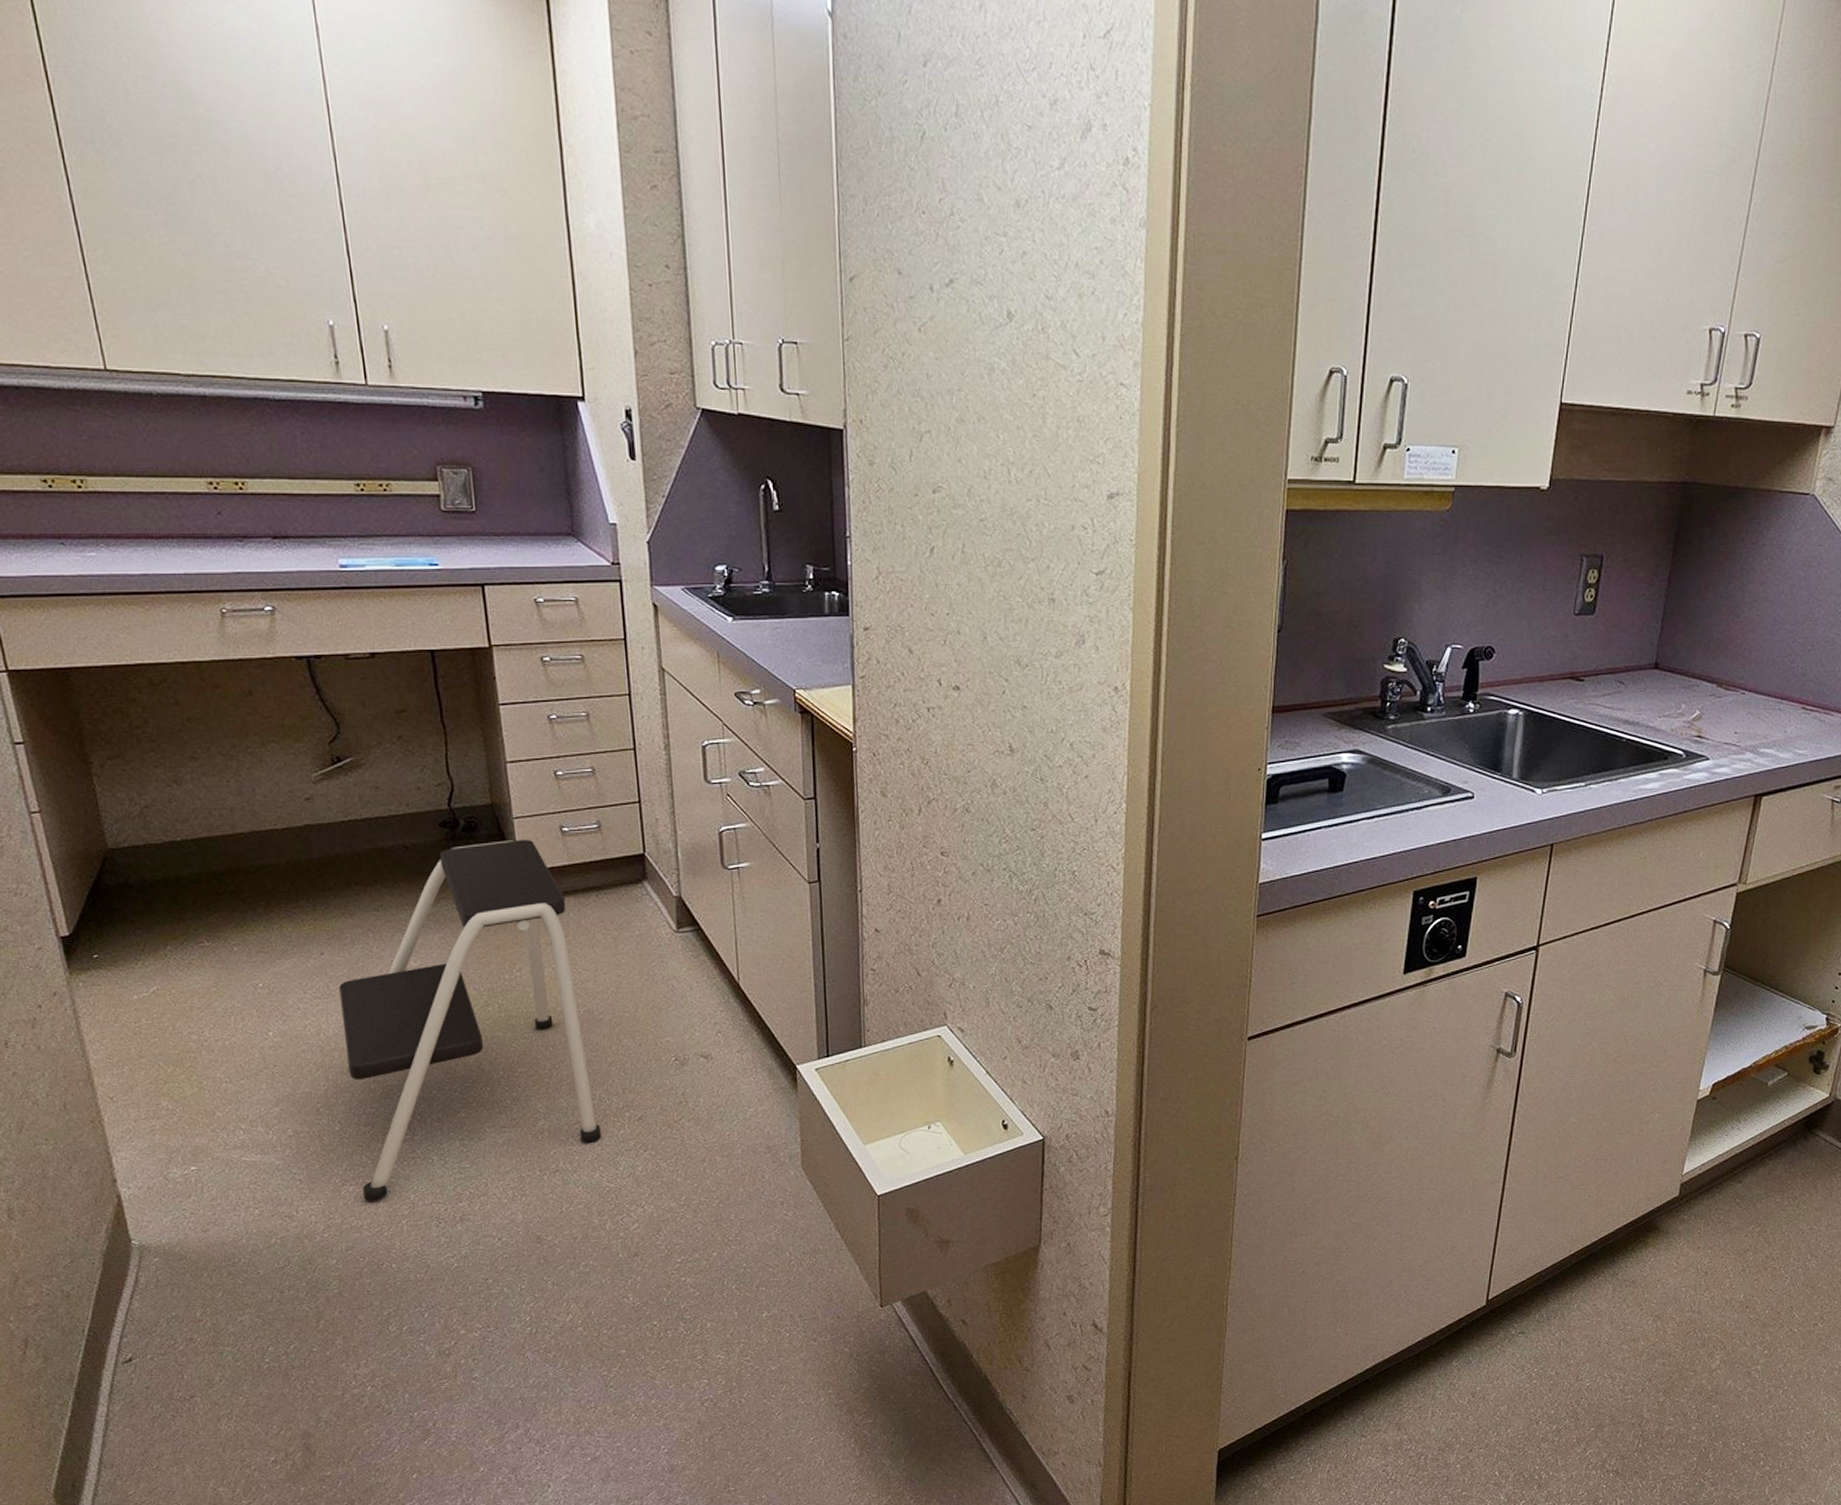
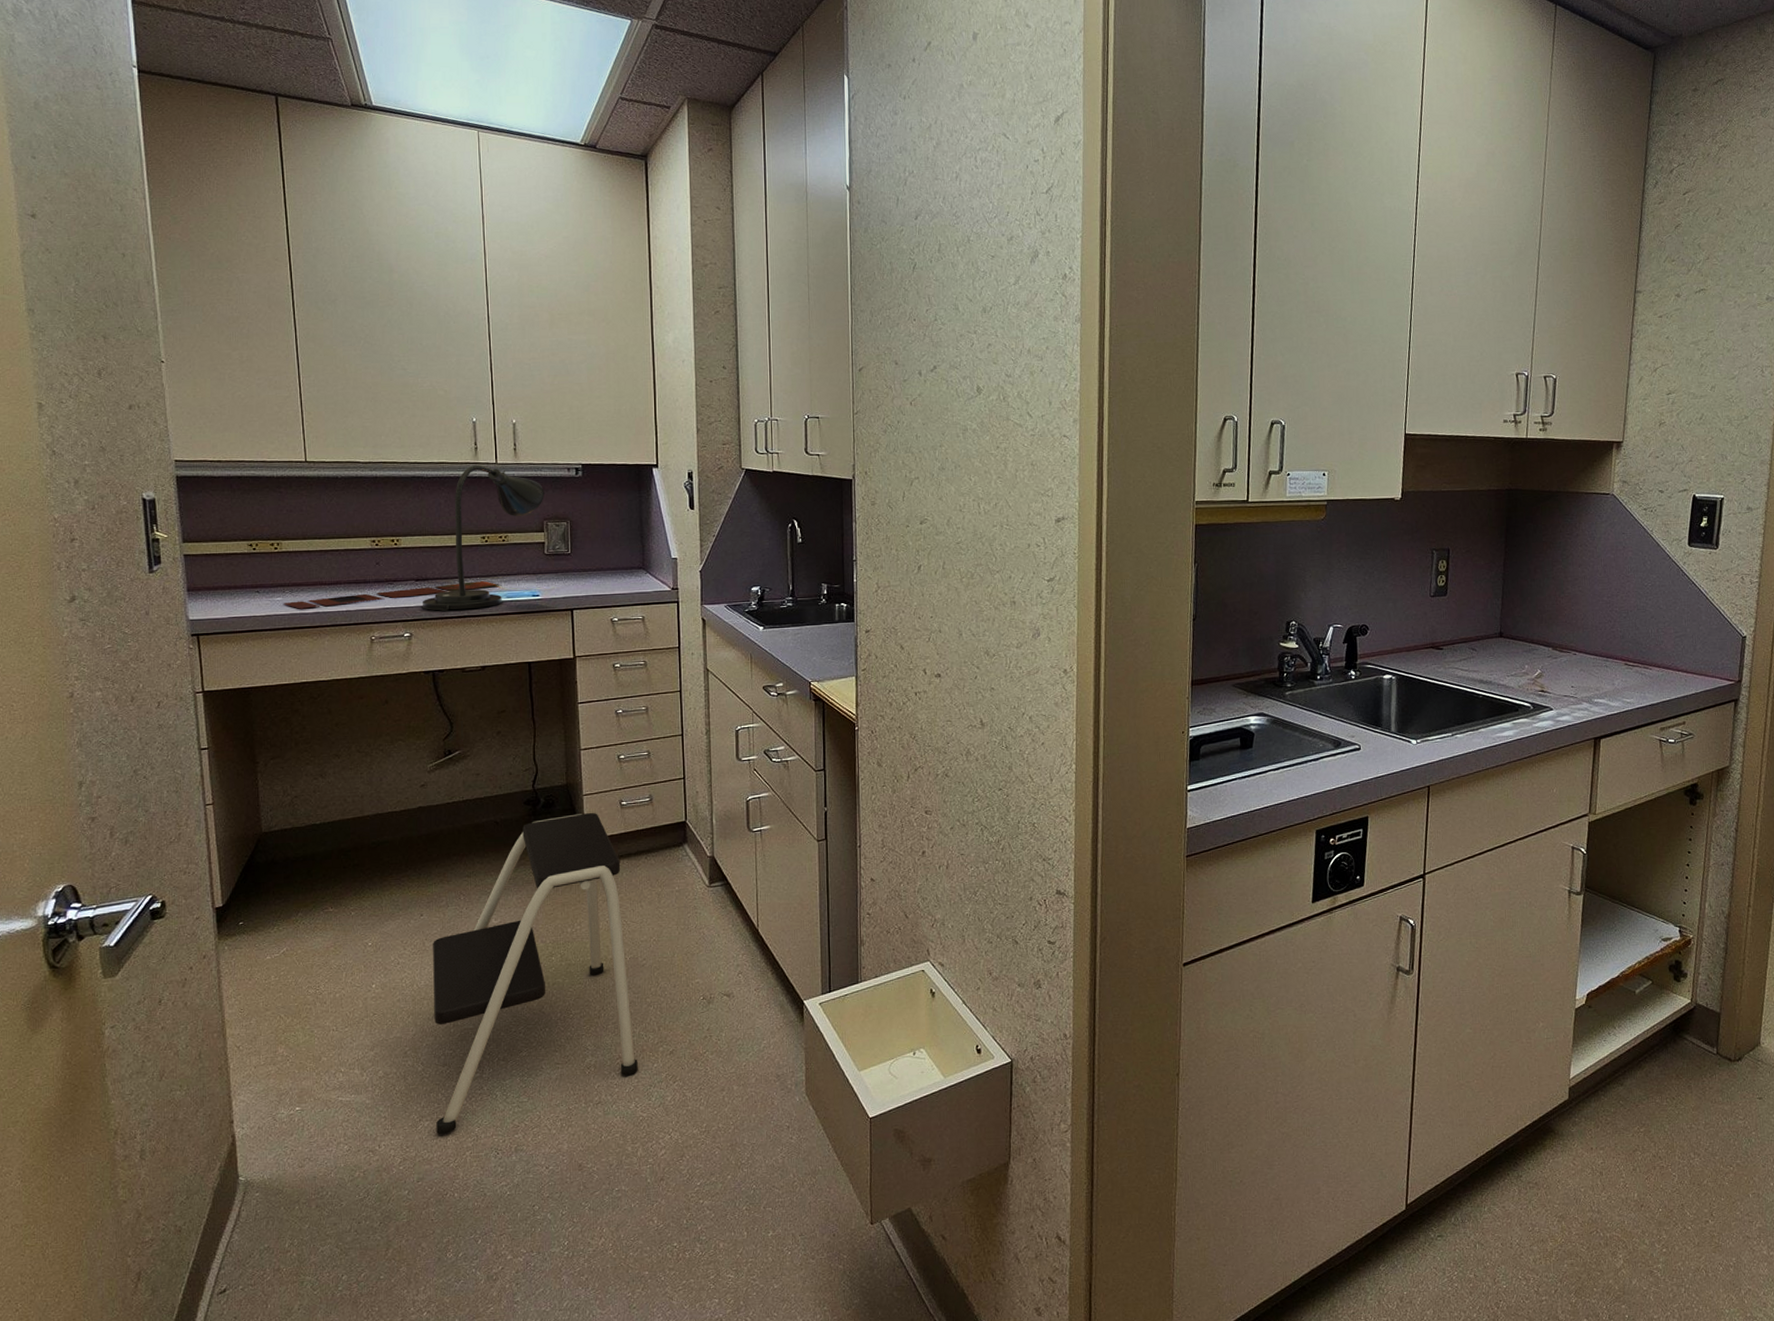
papers: none [98,543,388,569] -> present [282,581,502,609]
desk lamp: none [282,385,435,581] -> present [420,465,544,612]

